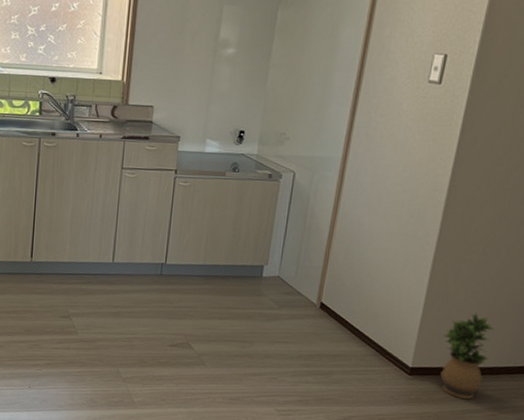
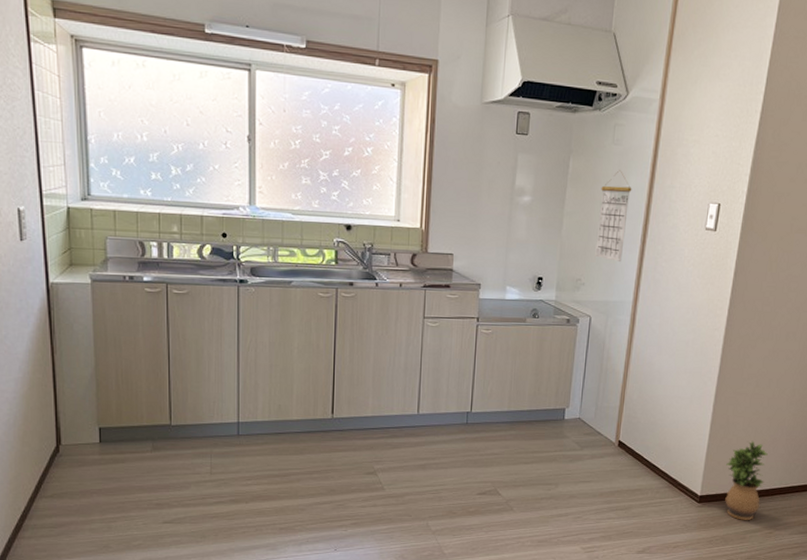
calendar: none [302,20,346,117] -> present [595,170,632,263]

